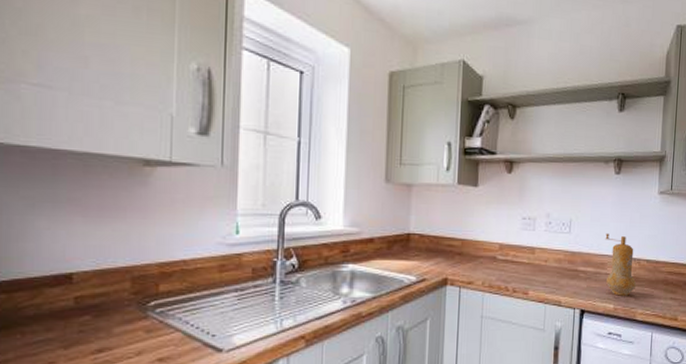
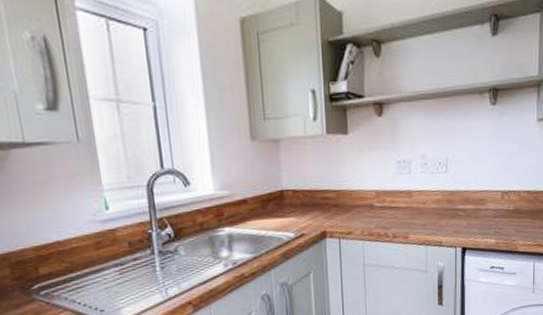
pepper mill: present [605,233,637,296] -> none [484,168,517,230]

